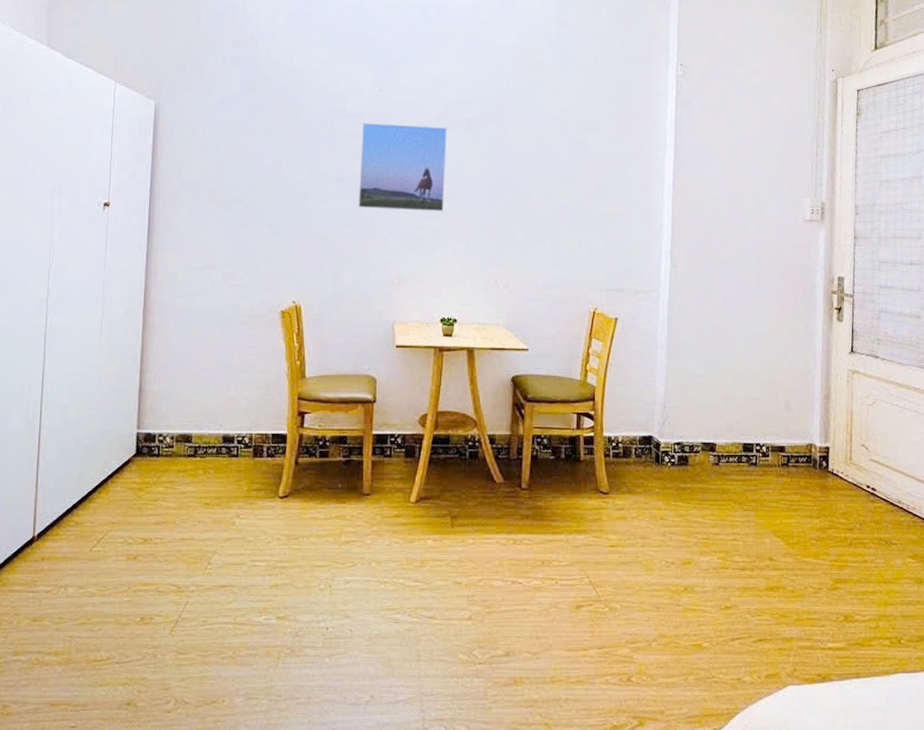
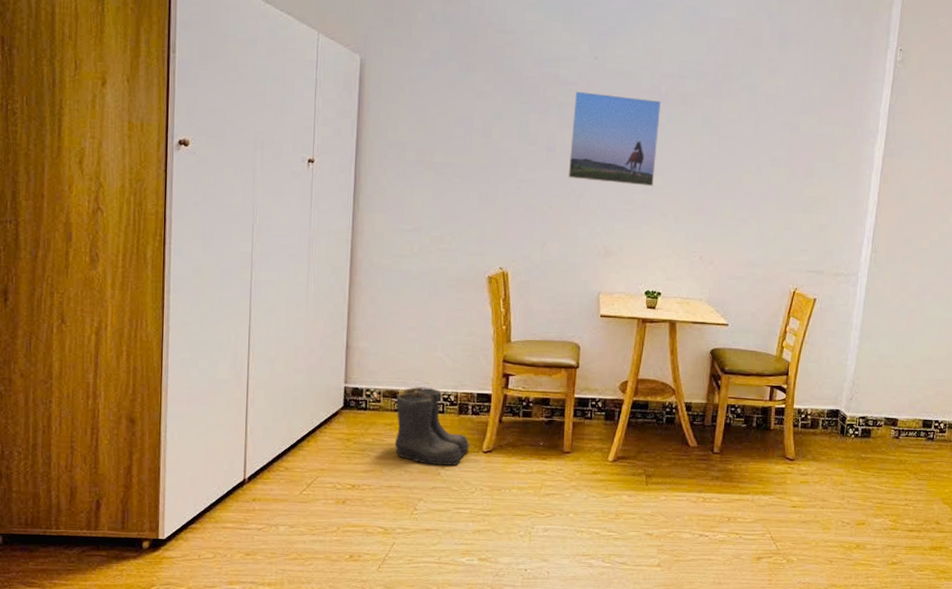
boots: none [187,430,266,514] -> present [394,387,470,466]

